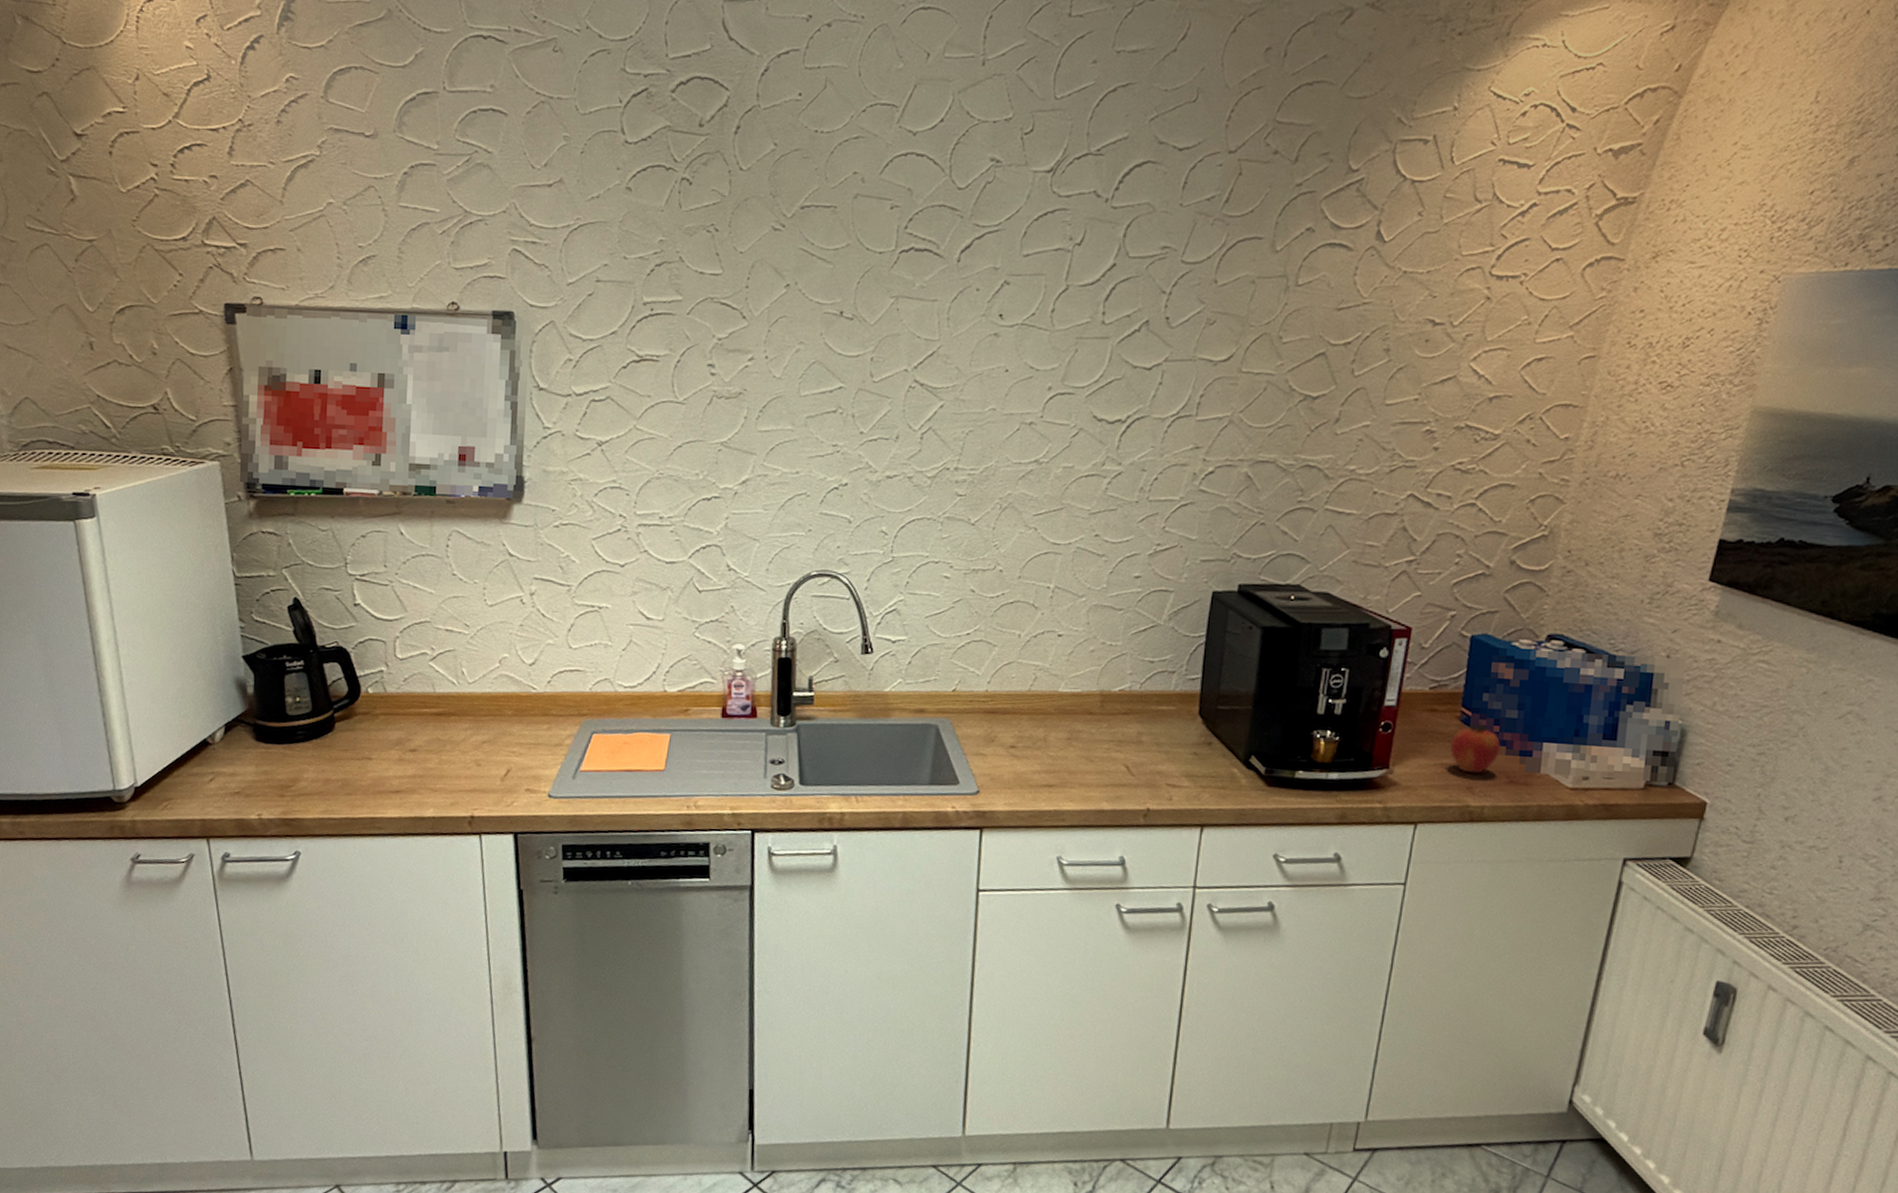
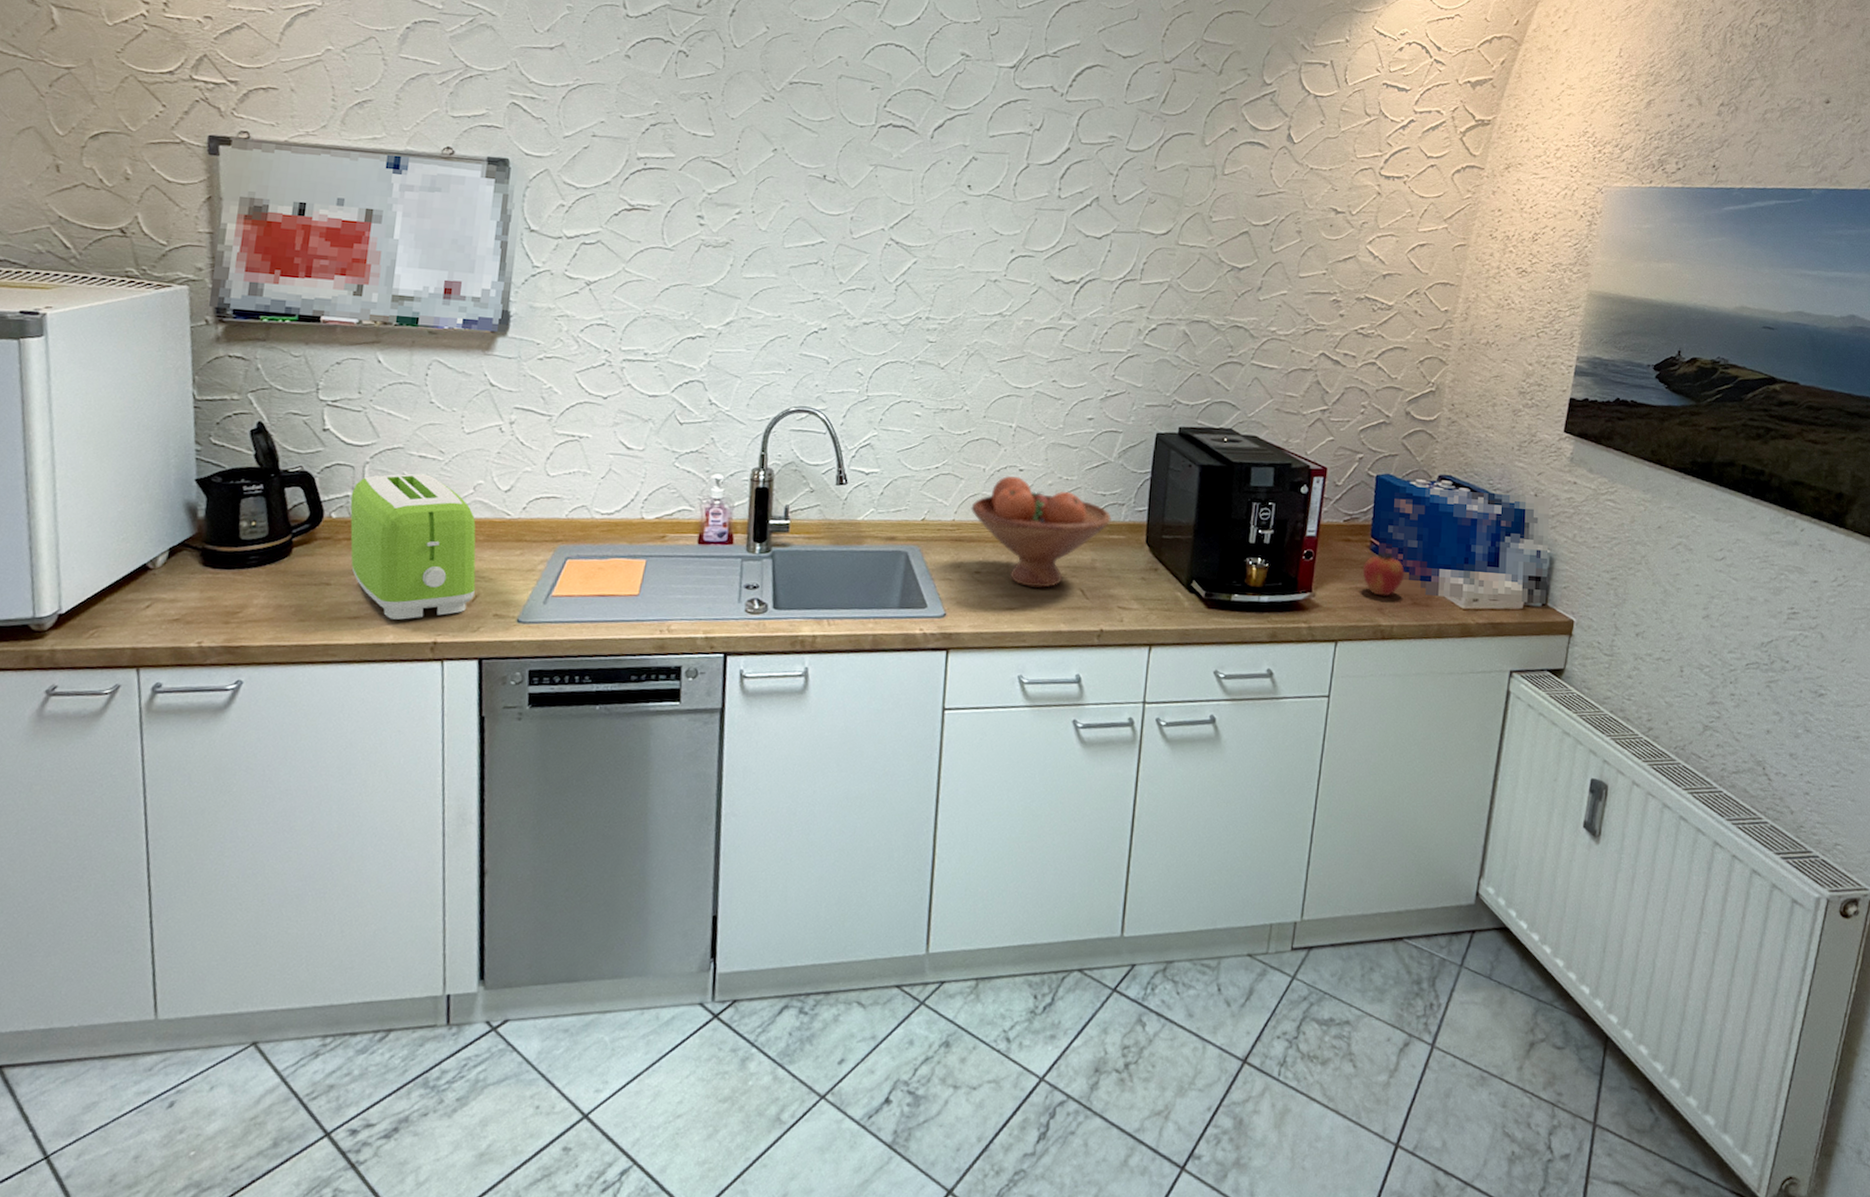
toaster: none [384,647,507,794] -> present [350,473,476,620]
fruit bowl: none [1005,641,1160,764] -> present [971,475,1112,588]

